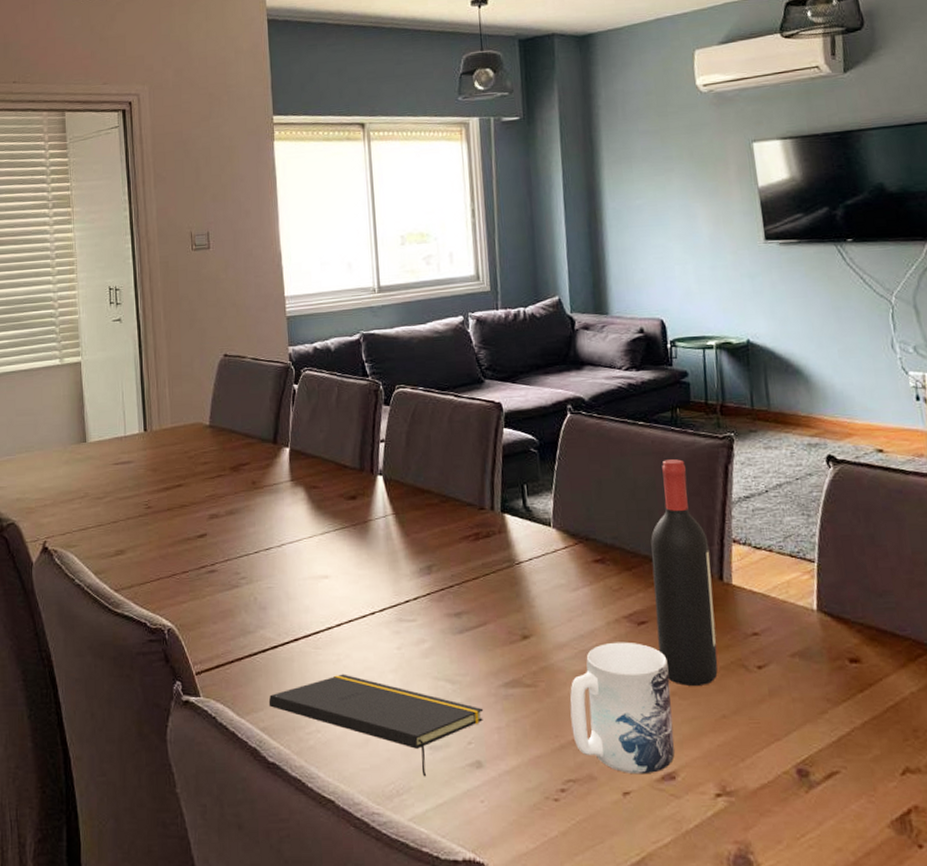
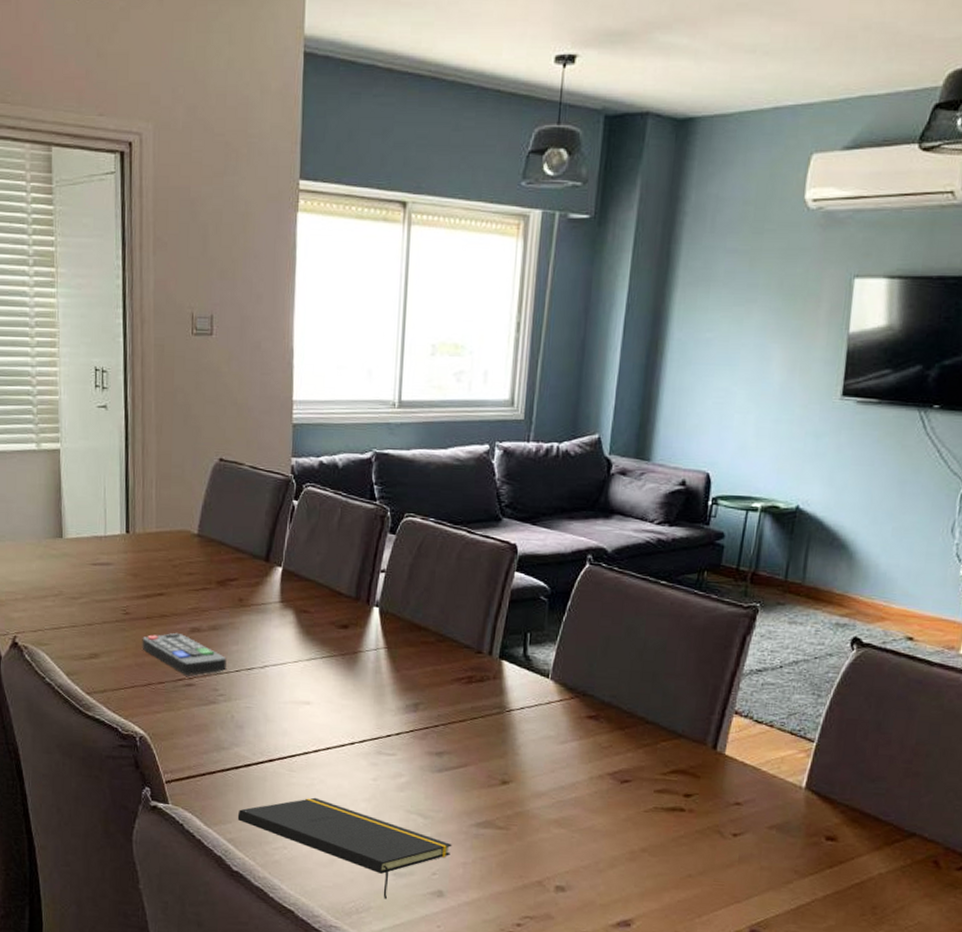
remote control: none [164,520,246,562] -> present [142,632,226,675]
mug: present [570,642,675,775] -> none [537,796,644,919]
wine bottle: present [650,459,718,686] -> none [637,623,710,846]

